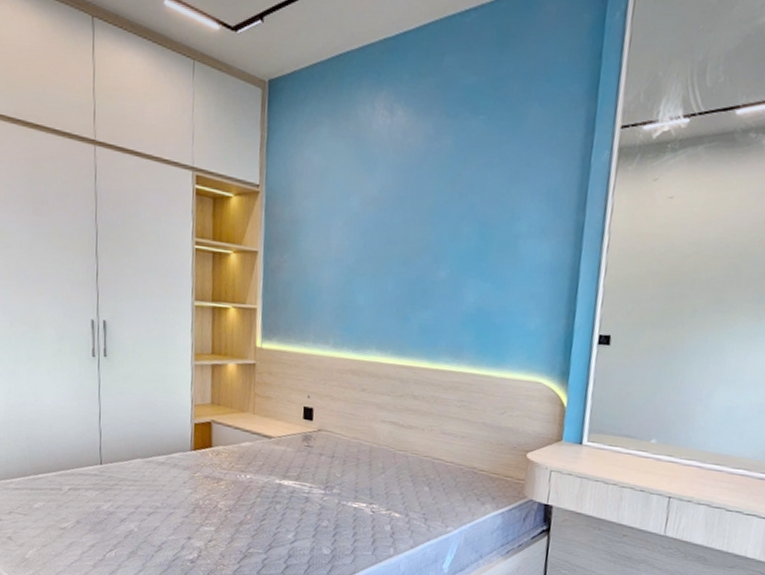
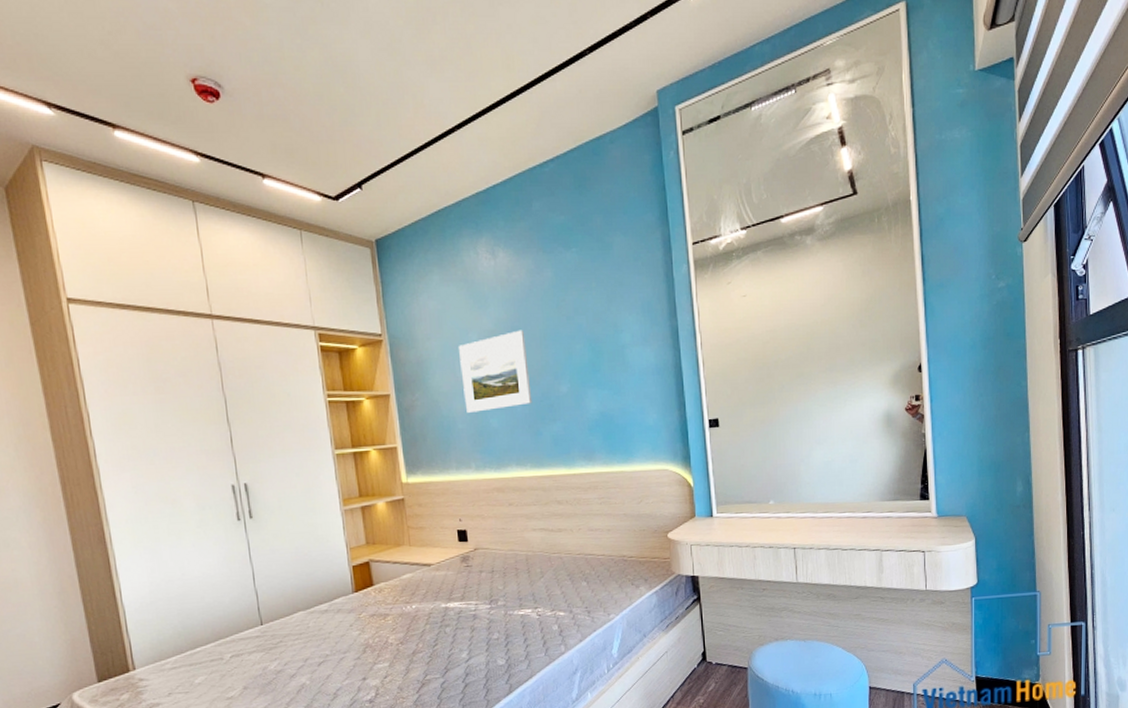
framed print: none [333,201,410,286] -> present [459,329,532,413]

